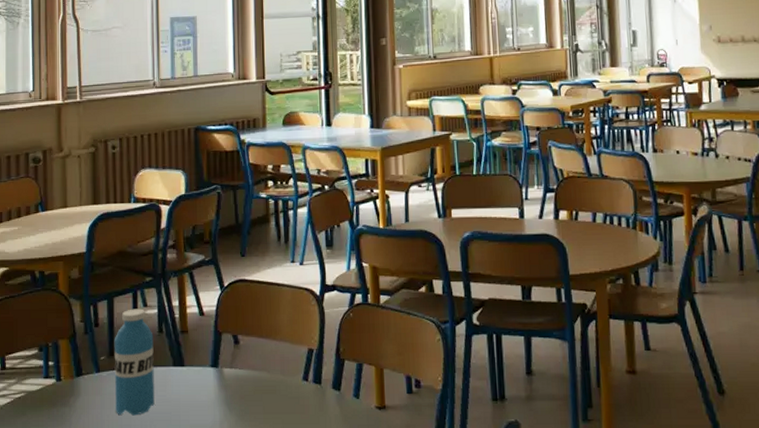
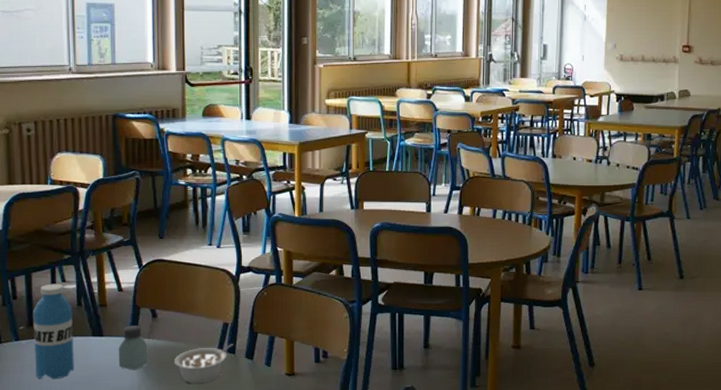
saltshaker: none [199,354,230,404] -> present [118,326,148,370]
legume: none [258,373,319,419] -> present [175,344,233,384]

